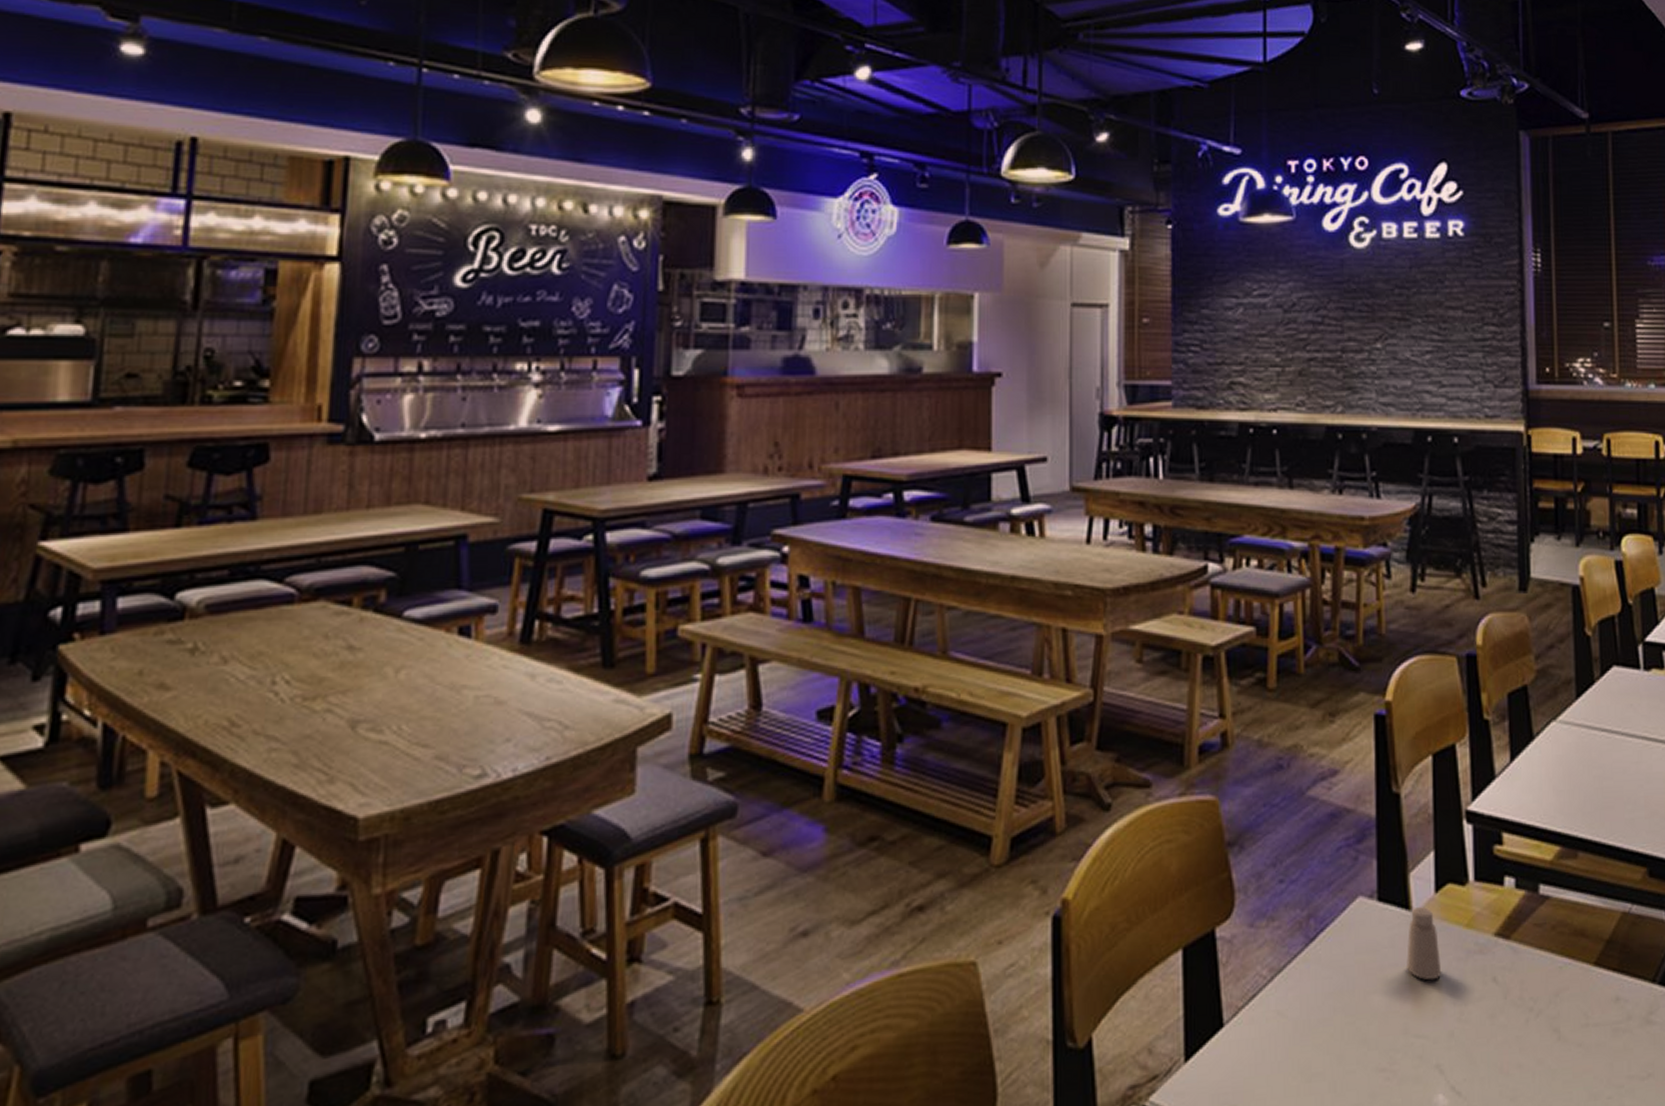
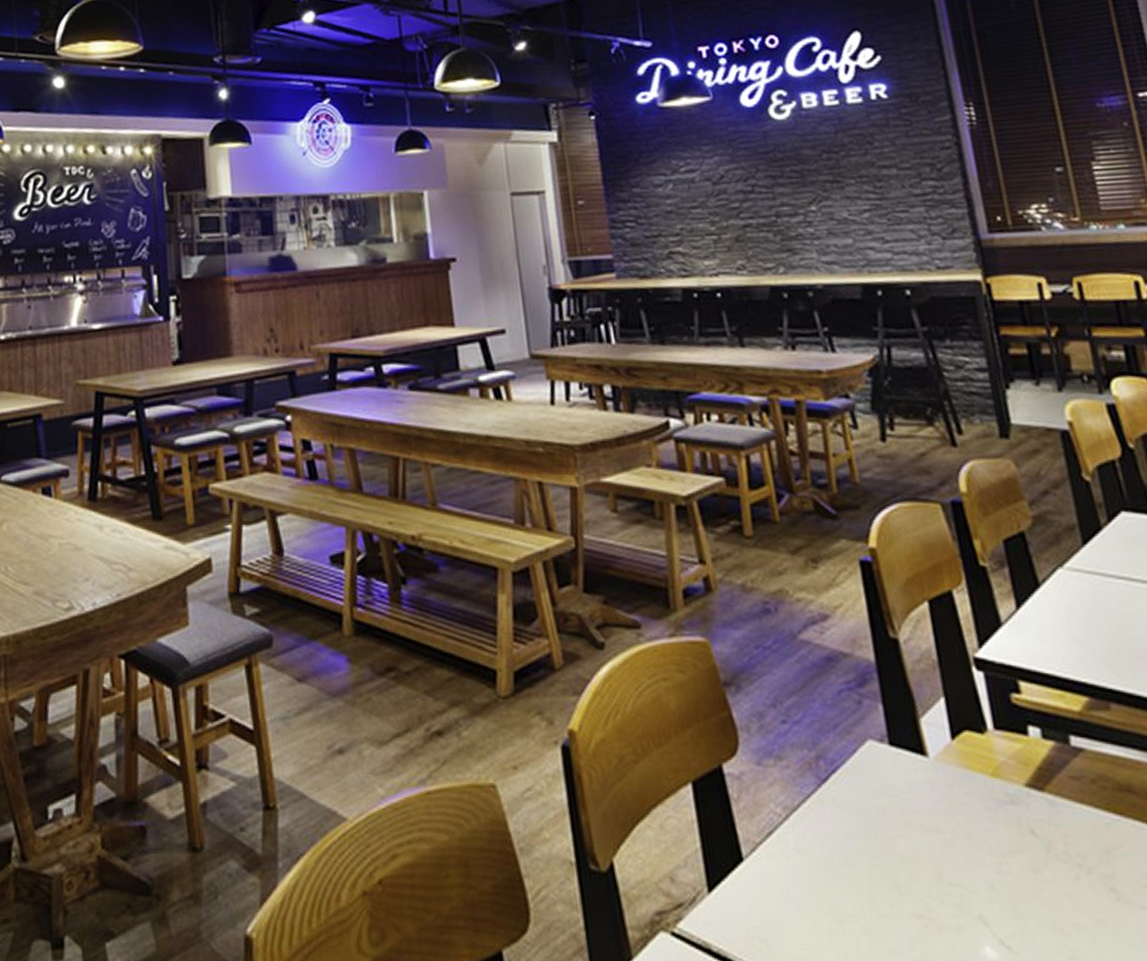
saltshaker: present [1407,906,1441,981] -> none [927,752,970,829]

